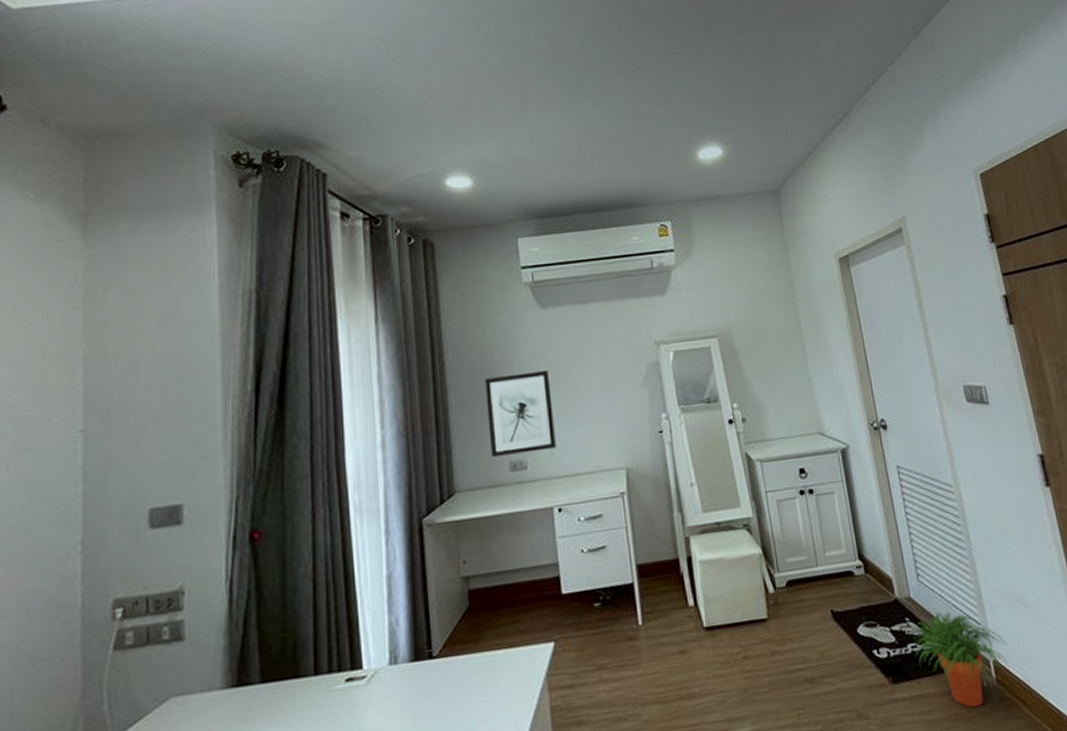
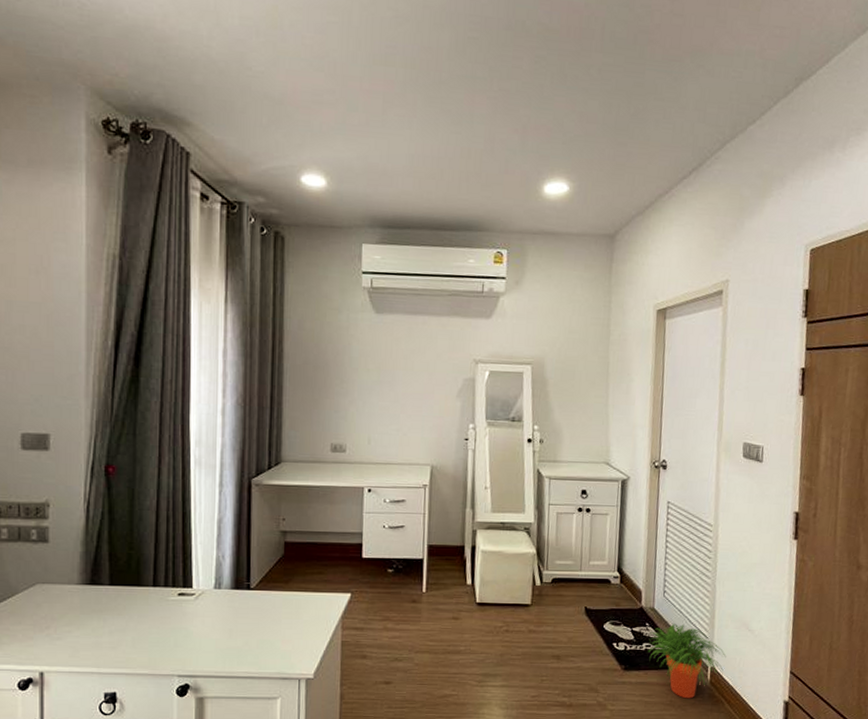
wall art: present [484,370,556,458] -> none [316,368,375,439]

